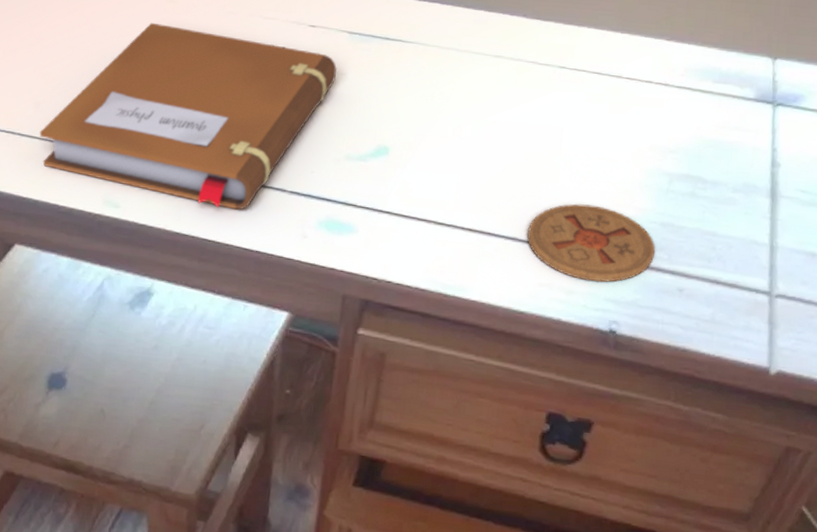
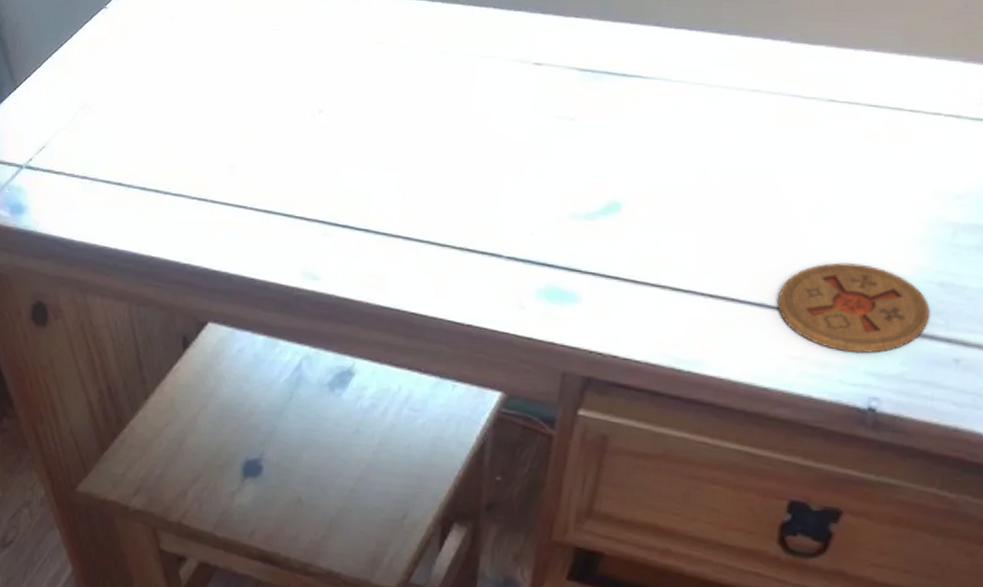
notebook: present [39,22,337,210] -> none [233,68,564,279]

